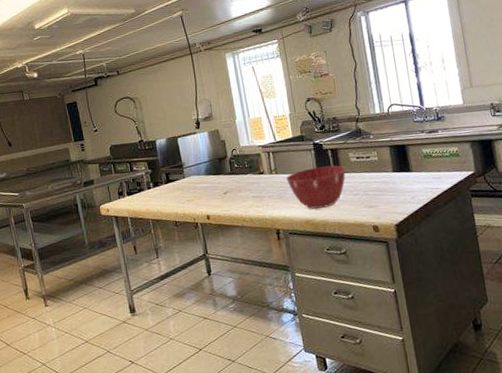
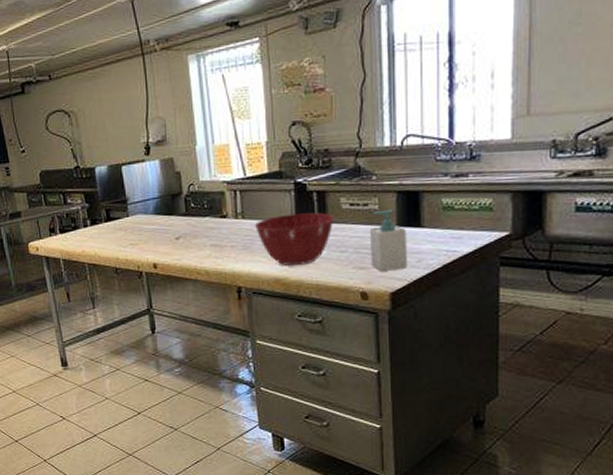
soap bottle: none [373,159,405,208] -> present [369,209,407,271]

